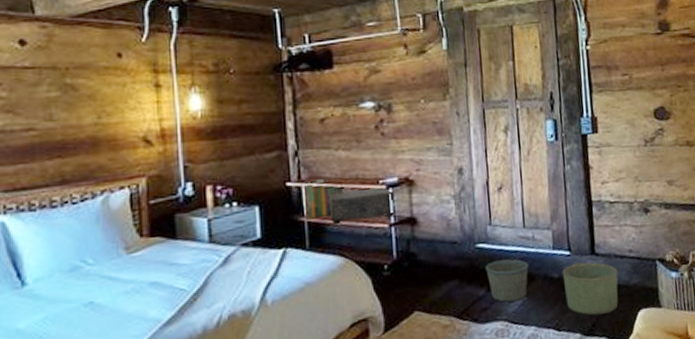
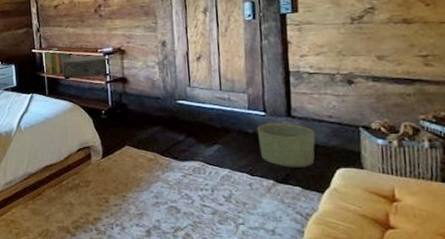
basket: present [485,259,529,302] -> none [184,114,225,147]

